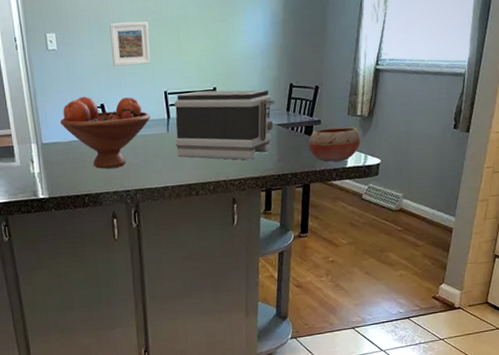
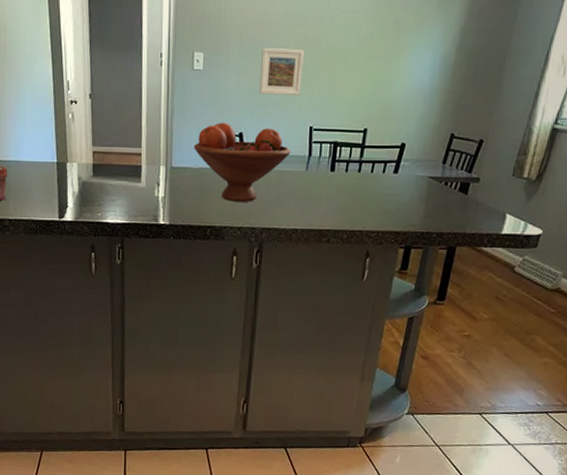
toaster: present [174,89,275,160] -> none [312,130,431,212]
bowl: present [308,127,360,162] -> none [461,187,523,226]

